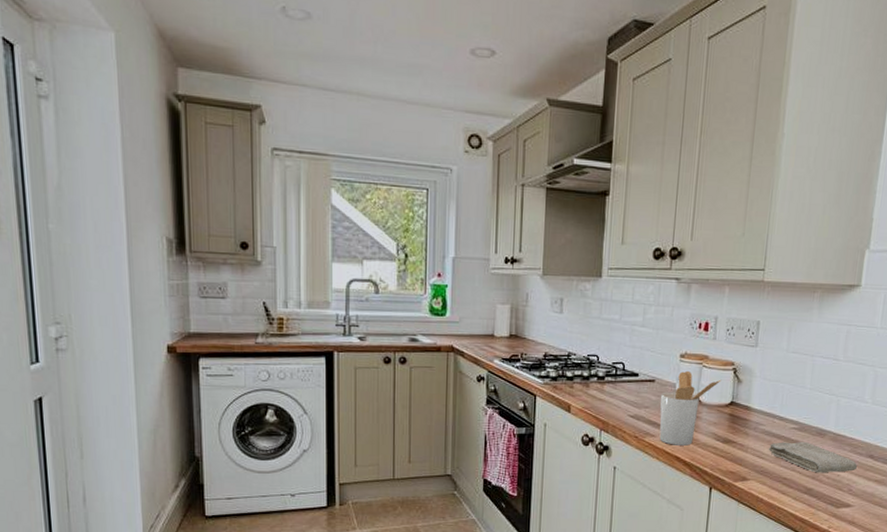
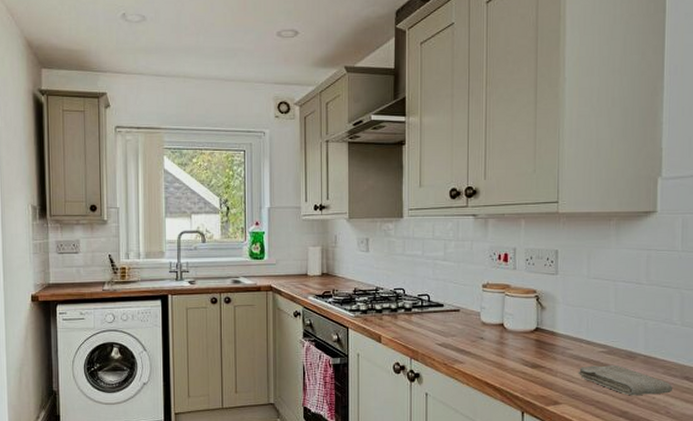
utensil holder: present [659,371,722,446] -> none [466,301,525,371]

